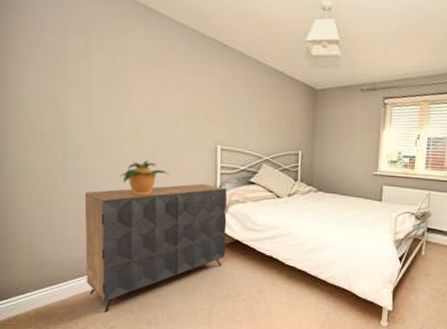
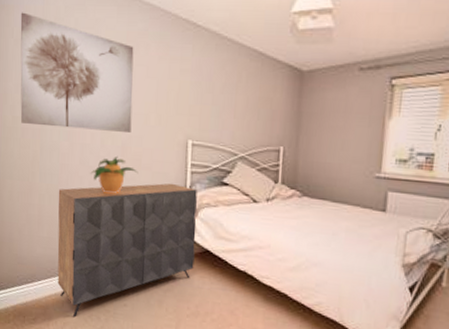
wall art: none [35,17,163,138] -> present [20,12,134,132]

